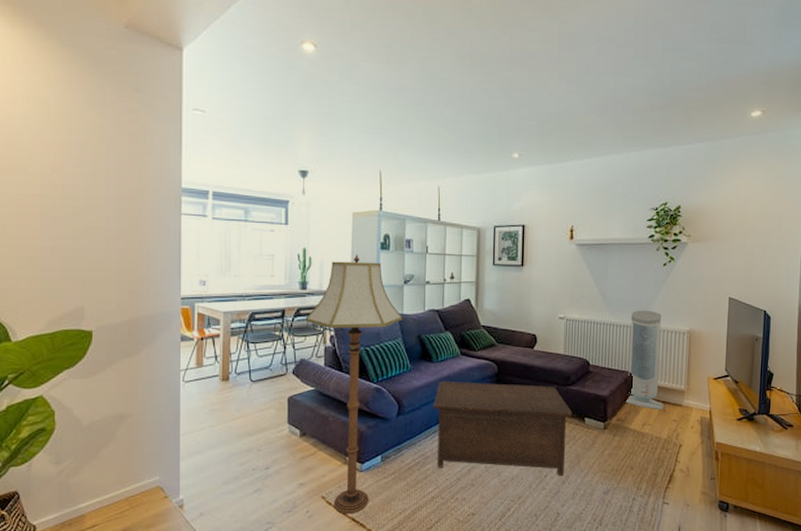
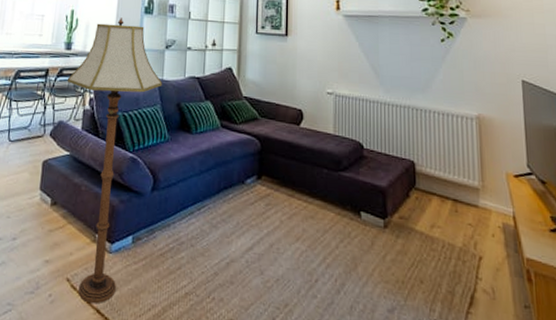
cabinet: present [433,380,572,476] -> none [190,154,345,283]
air purifier: present [625,310,665,410] -> none [408,89,456,210]

